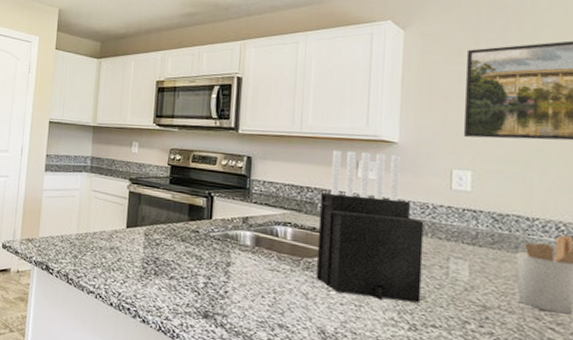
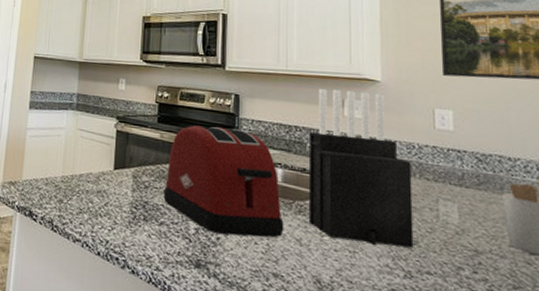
toaster: none [174,186,292,292] -> present [163,125,284,238]

